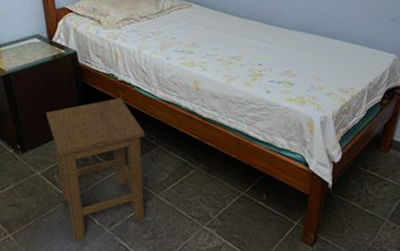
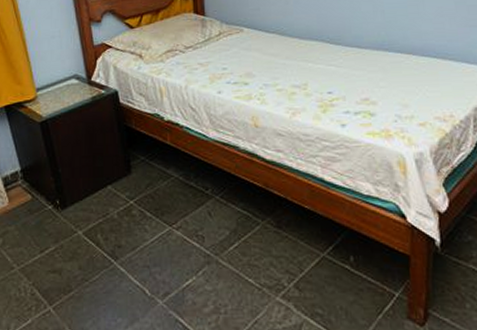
stool: present [45,97,145,241] -> none [86,140,204,316]

